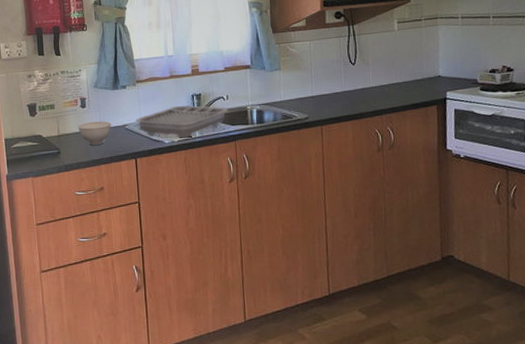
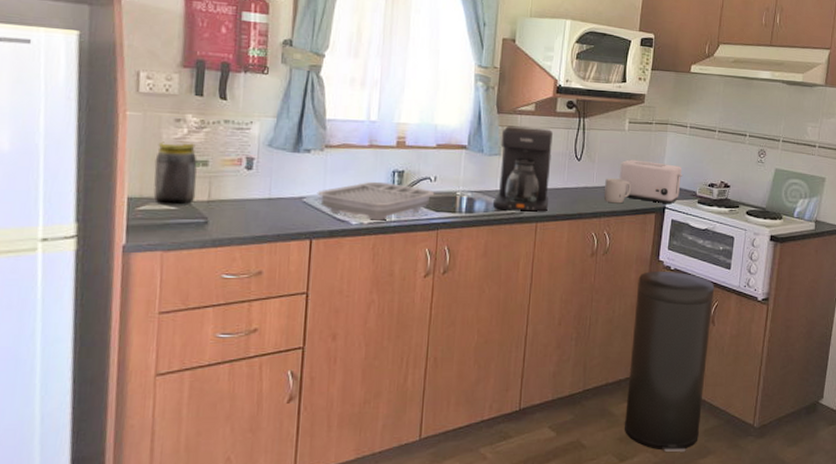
jar: none [18,91,49,143] -> present [153,141,197,206]
bowl: present [78,121,111,145] -> none [237,188,284,218]
coffee maker: none [279,40,330,118] -> present [493,125,553,213]
mug: none [381,76,409,101] -> present [603,178,632,204]
toaster: none [394,56,461,95] -> present [619,159,683,205]
pedal bin: none [427,159,514,335] -> present [624,271,715,453]

